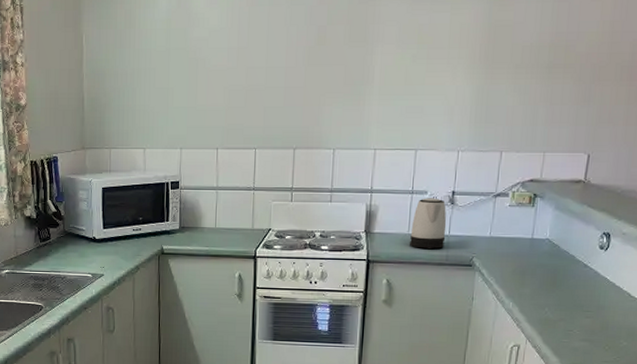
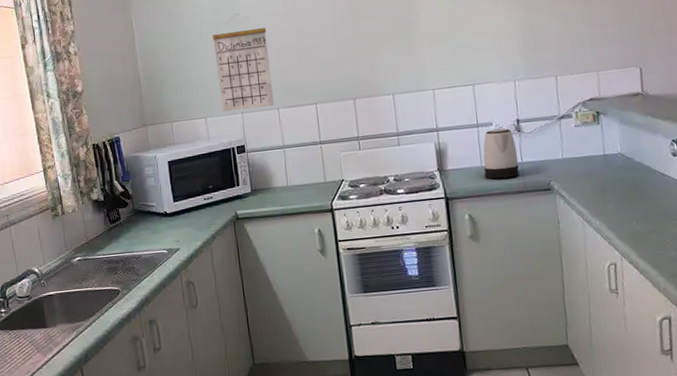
calendar: none [161,43,217,146] -> present [212,13,274,111]

